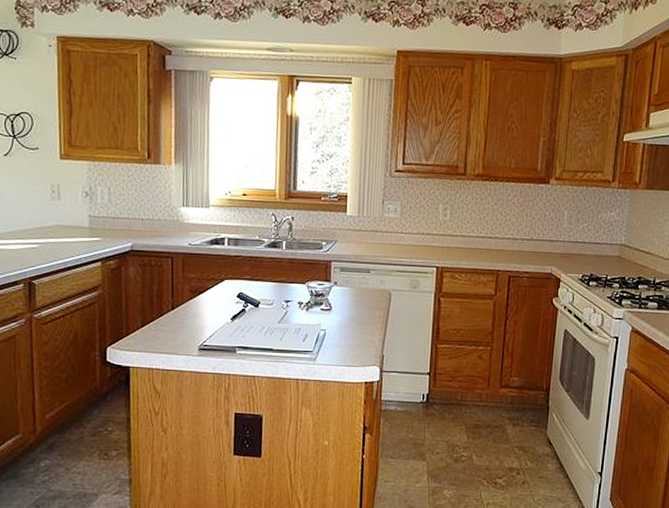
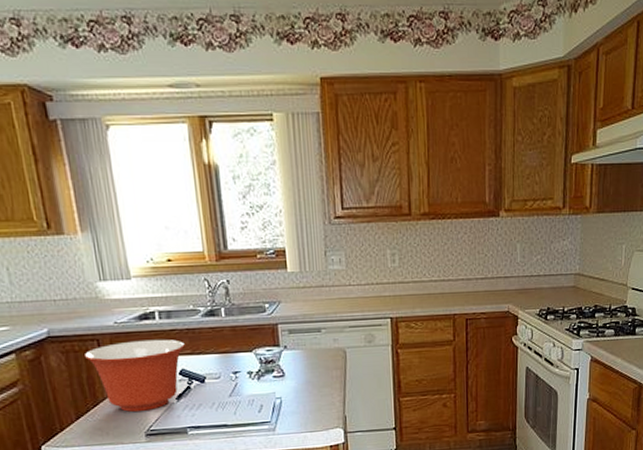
mixing bowl: none [158,262,246,327] -> present [83,339,185,412]

